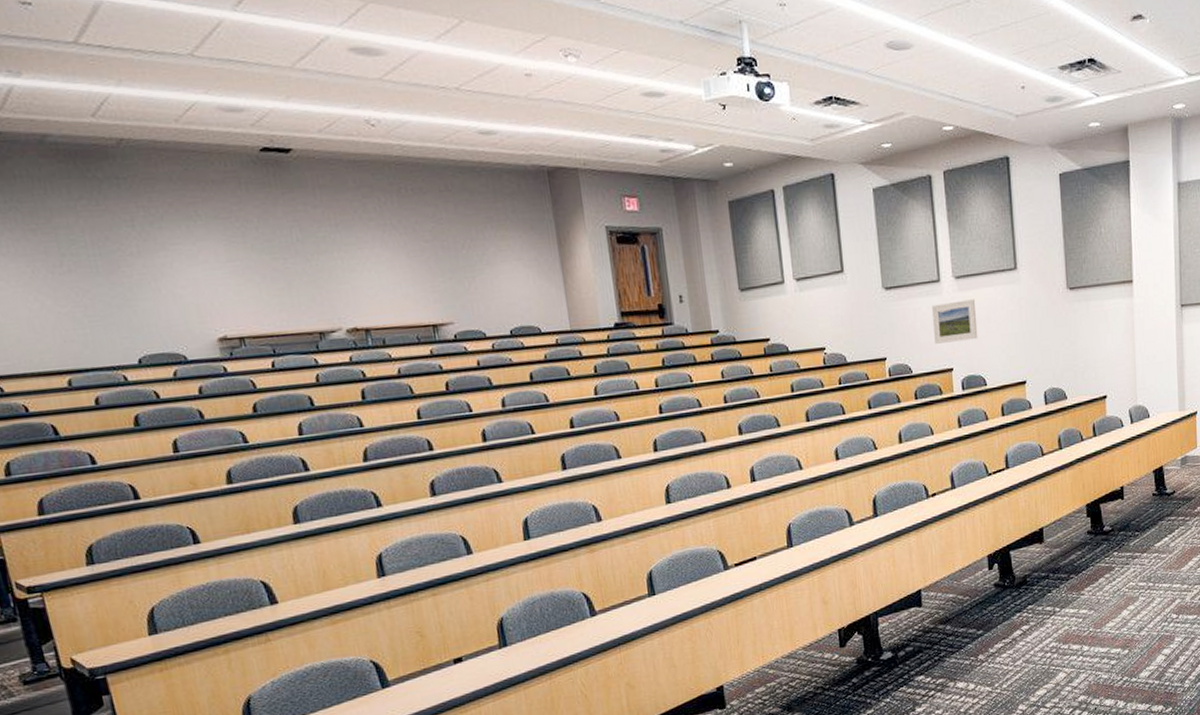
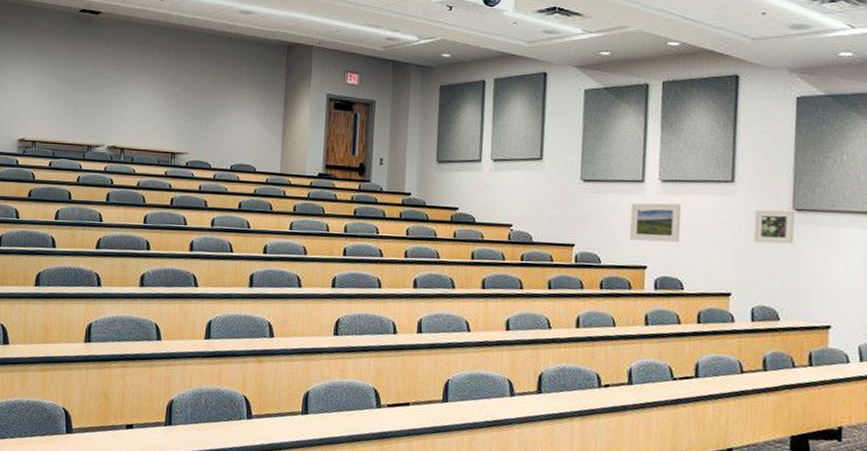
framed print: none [1036,289,1071,327] -> present [753,209,796,245]

